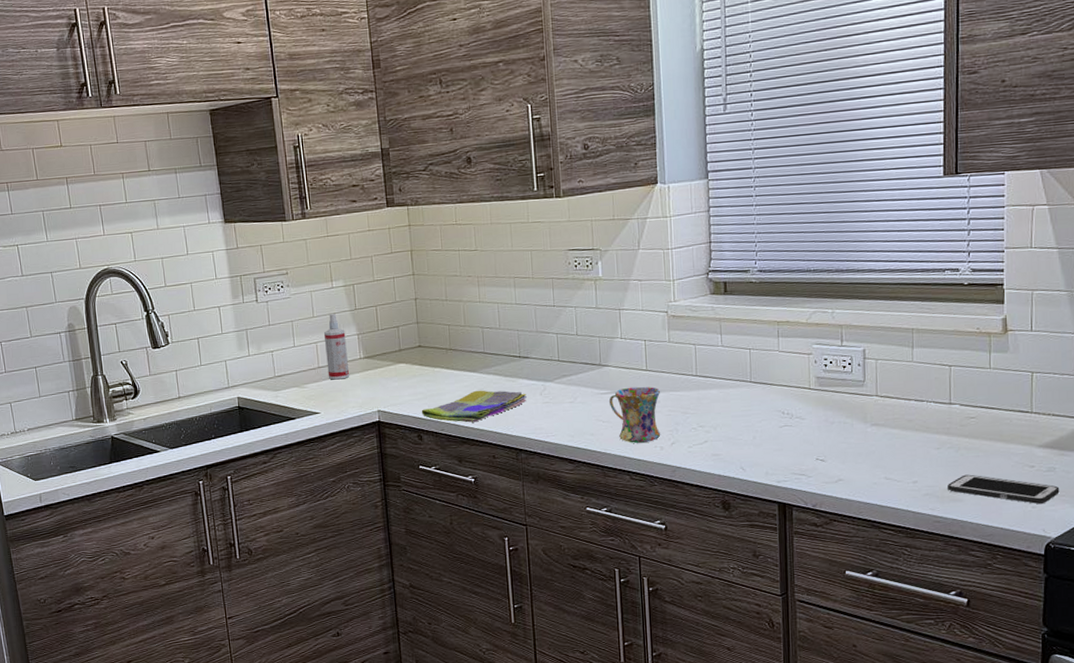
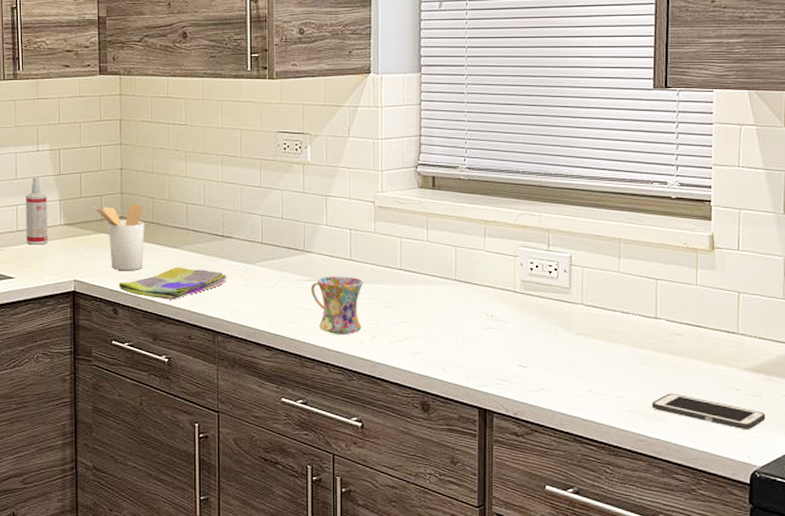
utensil holder: none [391,331,444,398] -> present [93,203,145,271]

